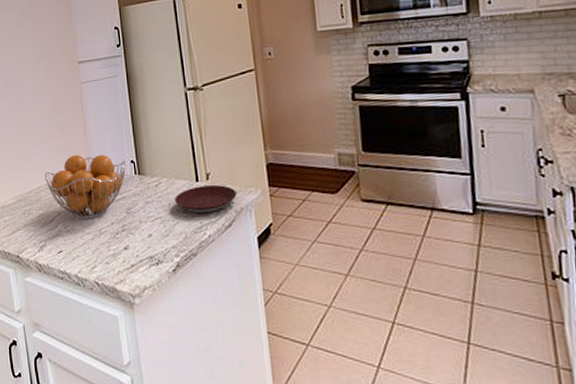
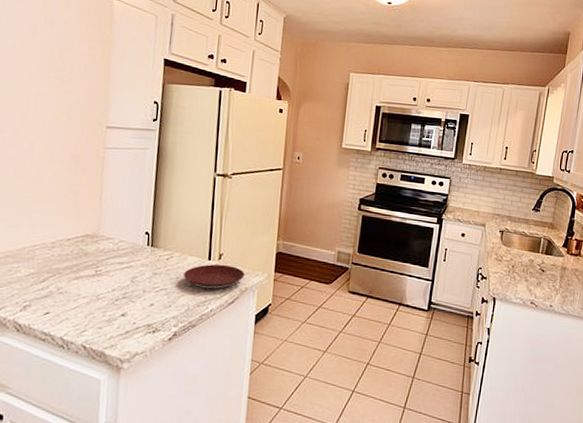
fruit basket: present [44,154,126,219] -> none [43,217,141,283]

